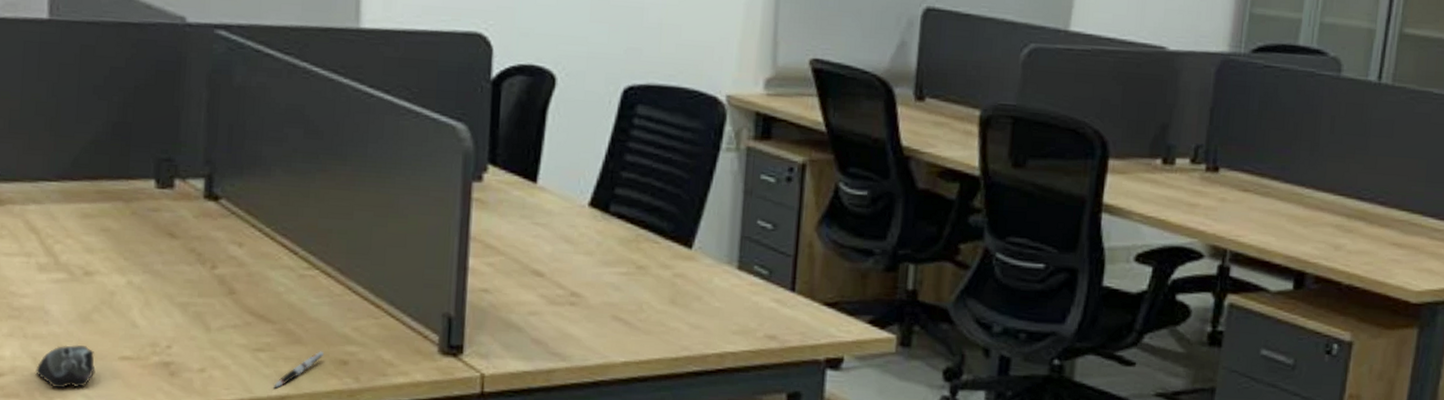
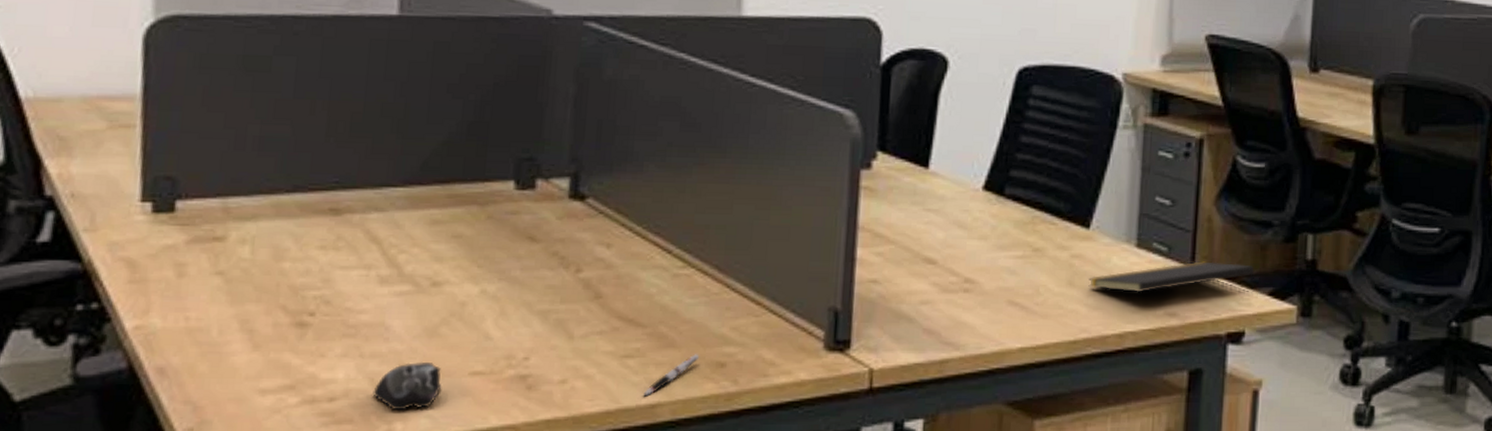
notepad: none [690,286,854,319] -> present [1088,261,1255,293]

